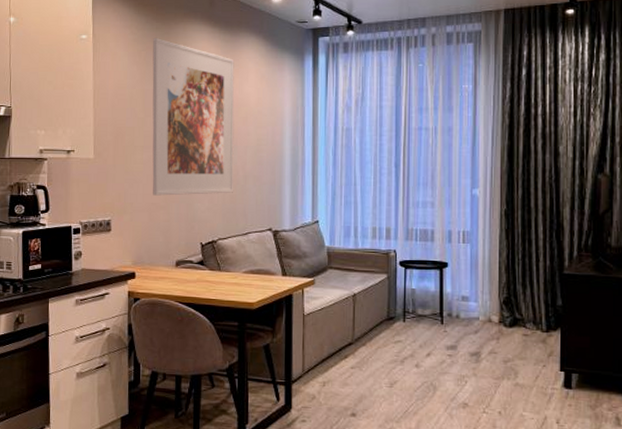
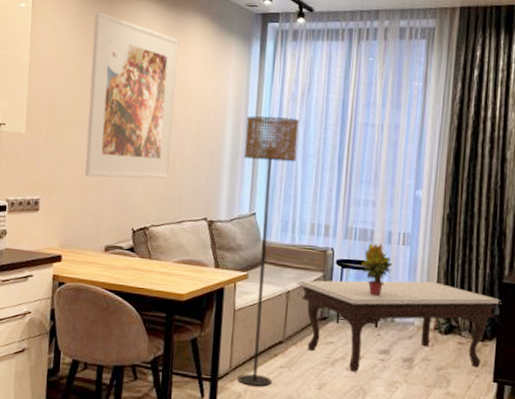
floor lamp: none [303,127,355,388] -> present [237,116,299,387]
coffee table: none [362,276,563,369] -> present [296,280,502,372]
potted plant: none [424,242,454,295] -> present [362,242,393,297]

